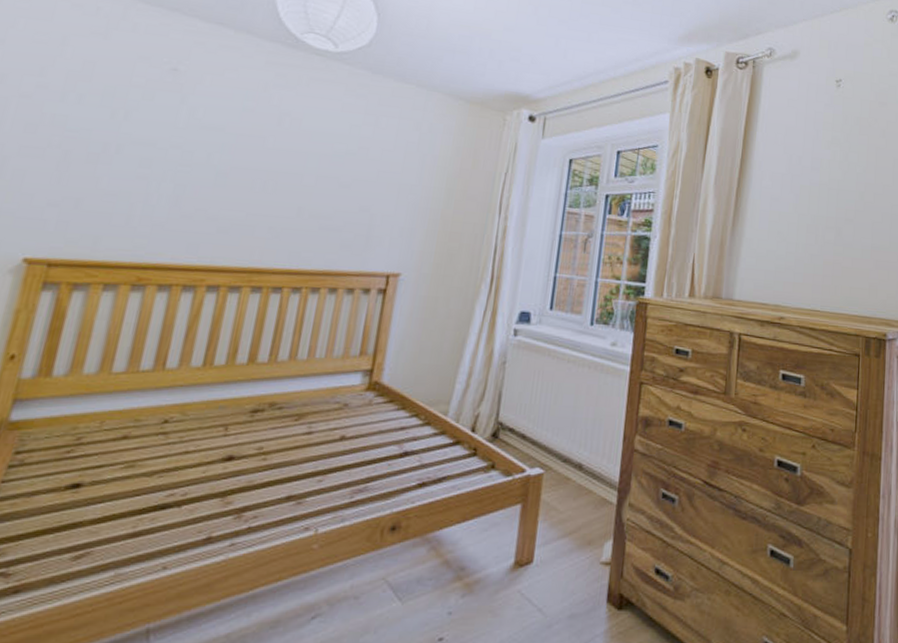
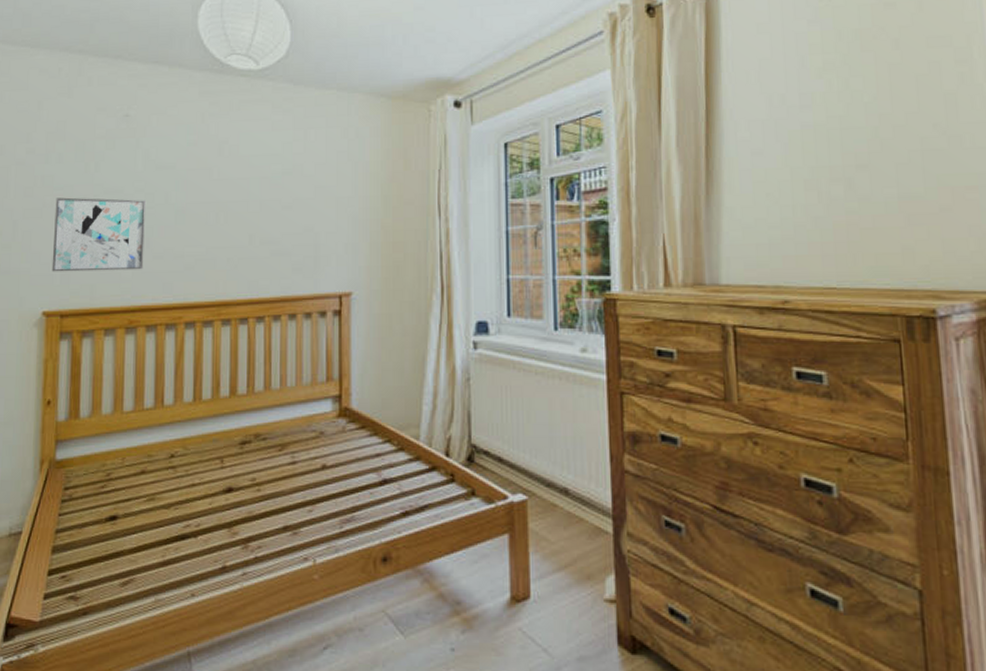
wall art: none [45,139,183,227] -> present [51,197,147,272]

